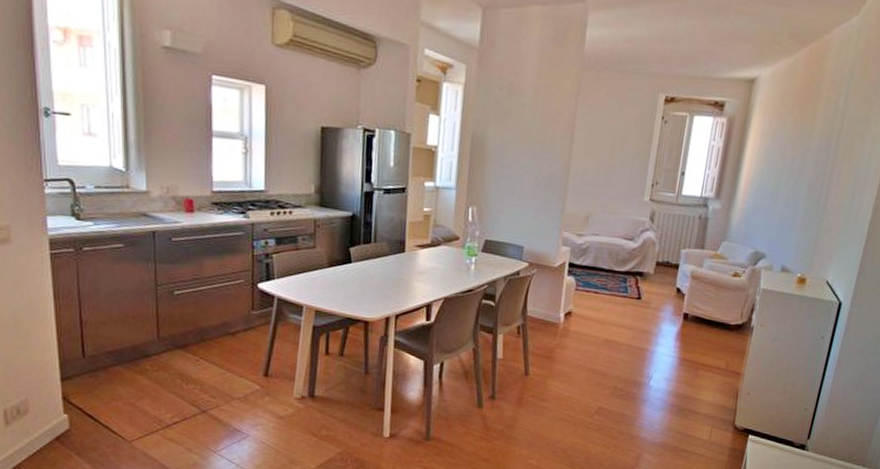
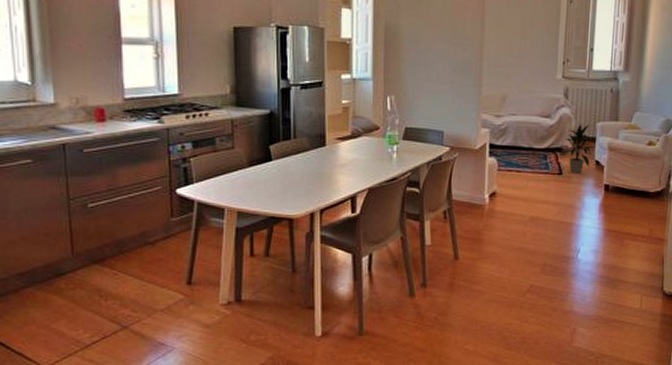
indoor plant: none [639,249,678,300] -> present [558,124,595,174]

